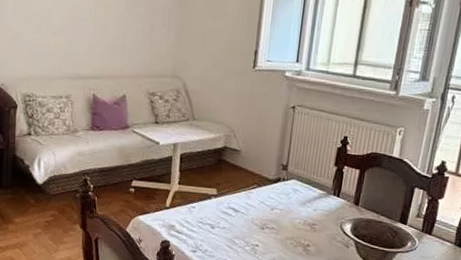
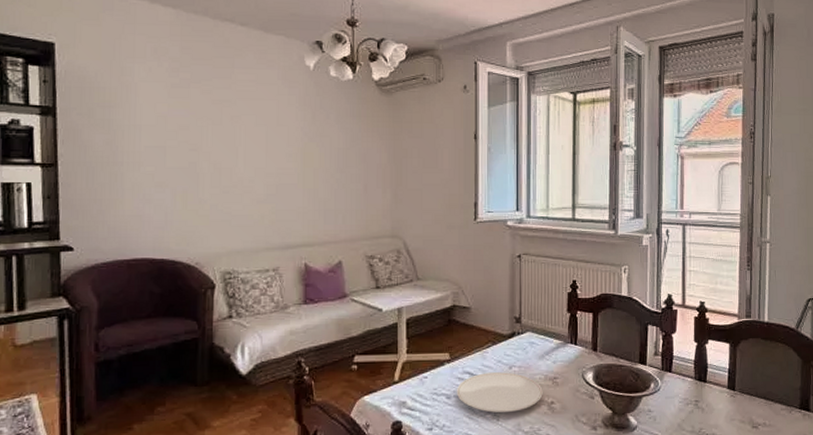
plate: none [220,210,301,248] -> present [457,372,543,413]

